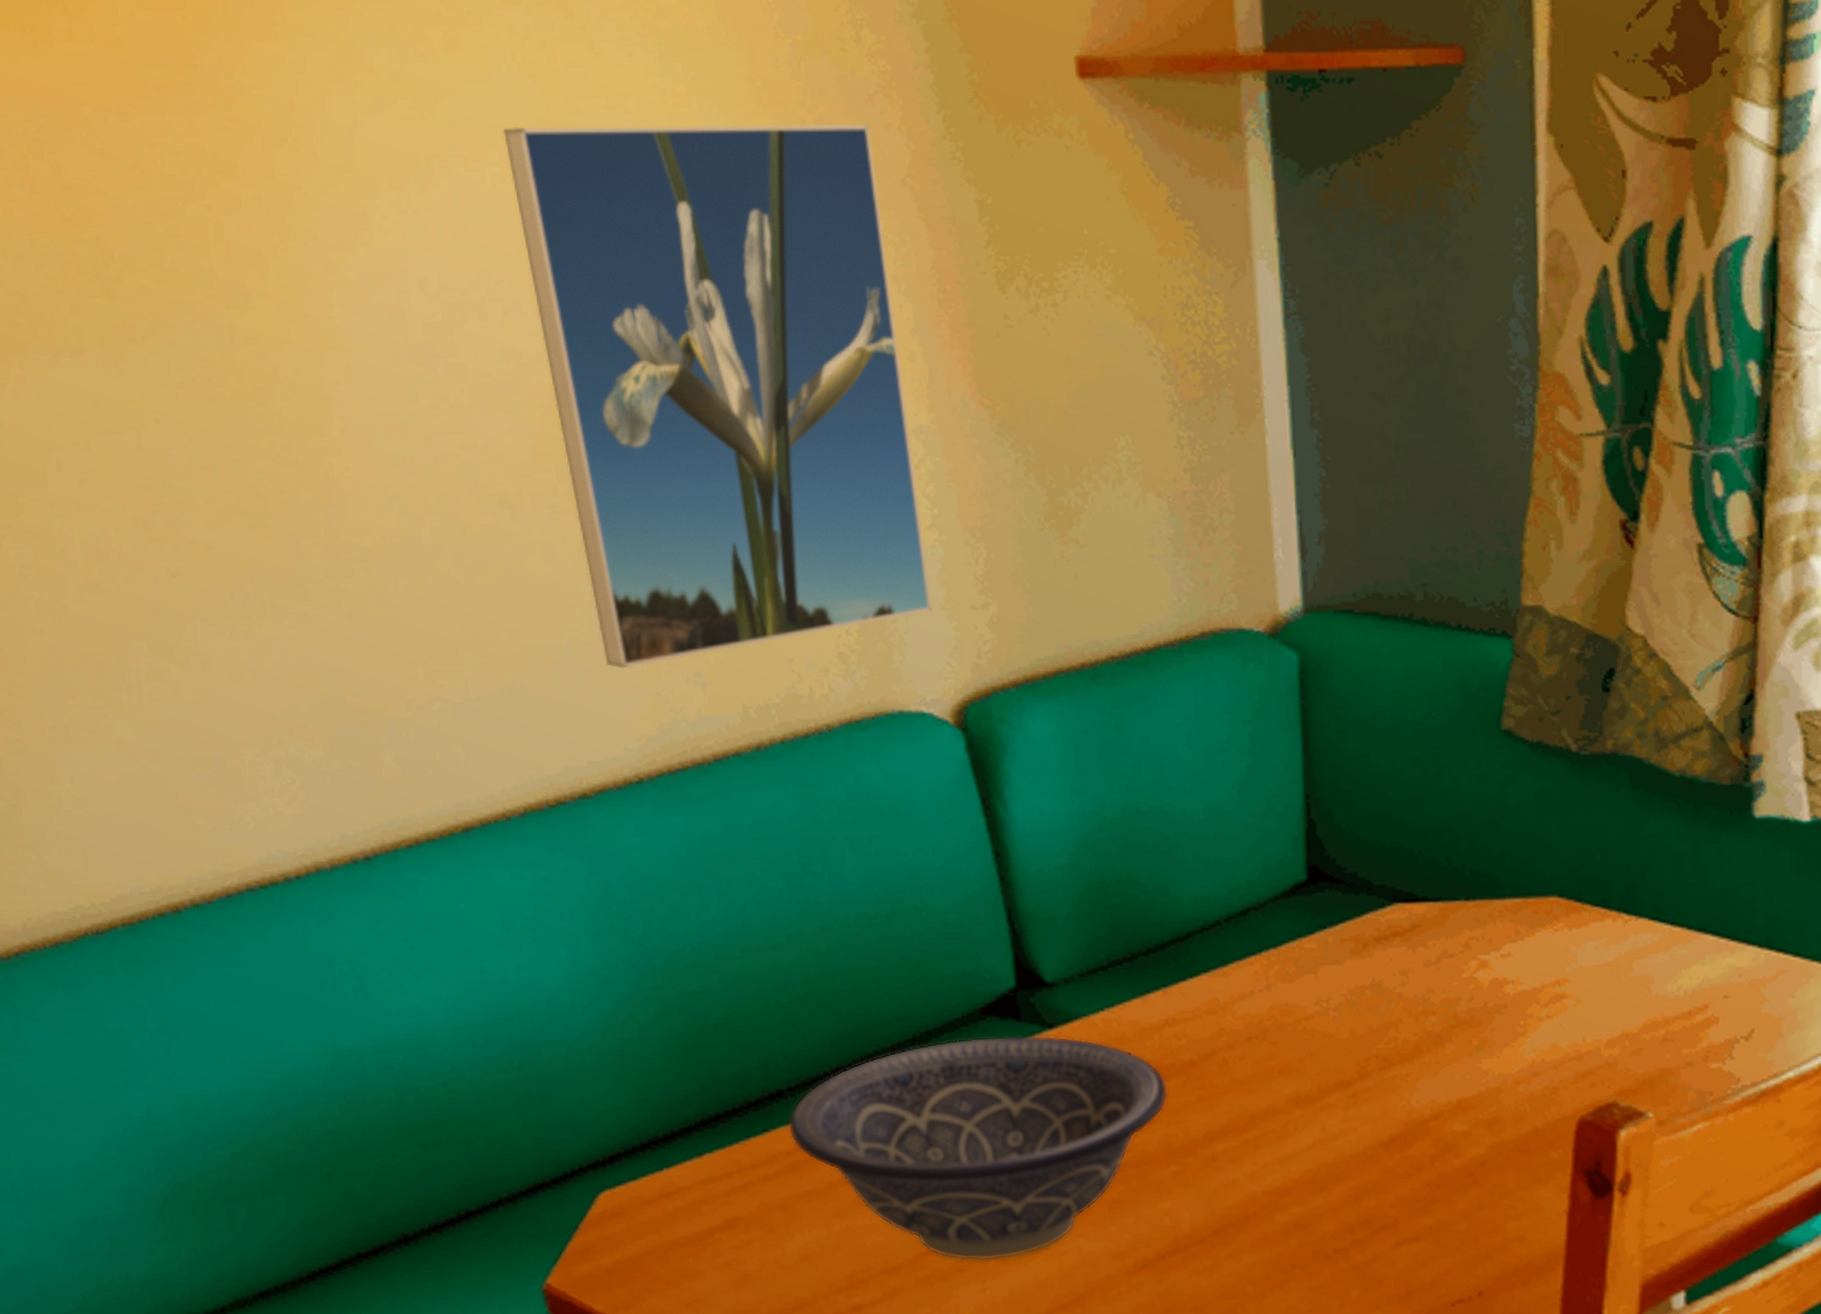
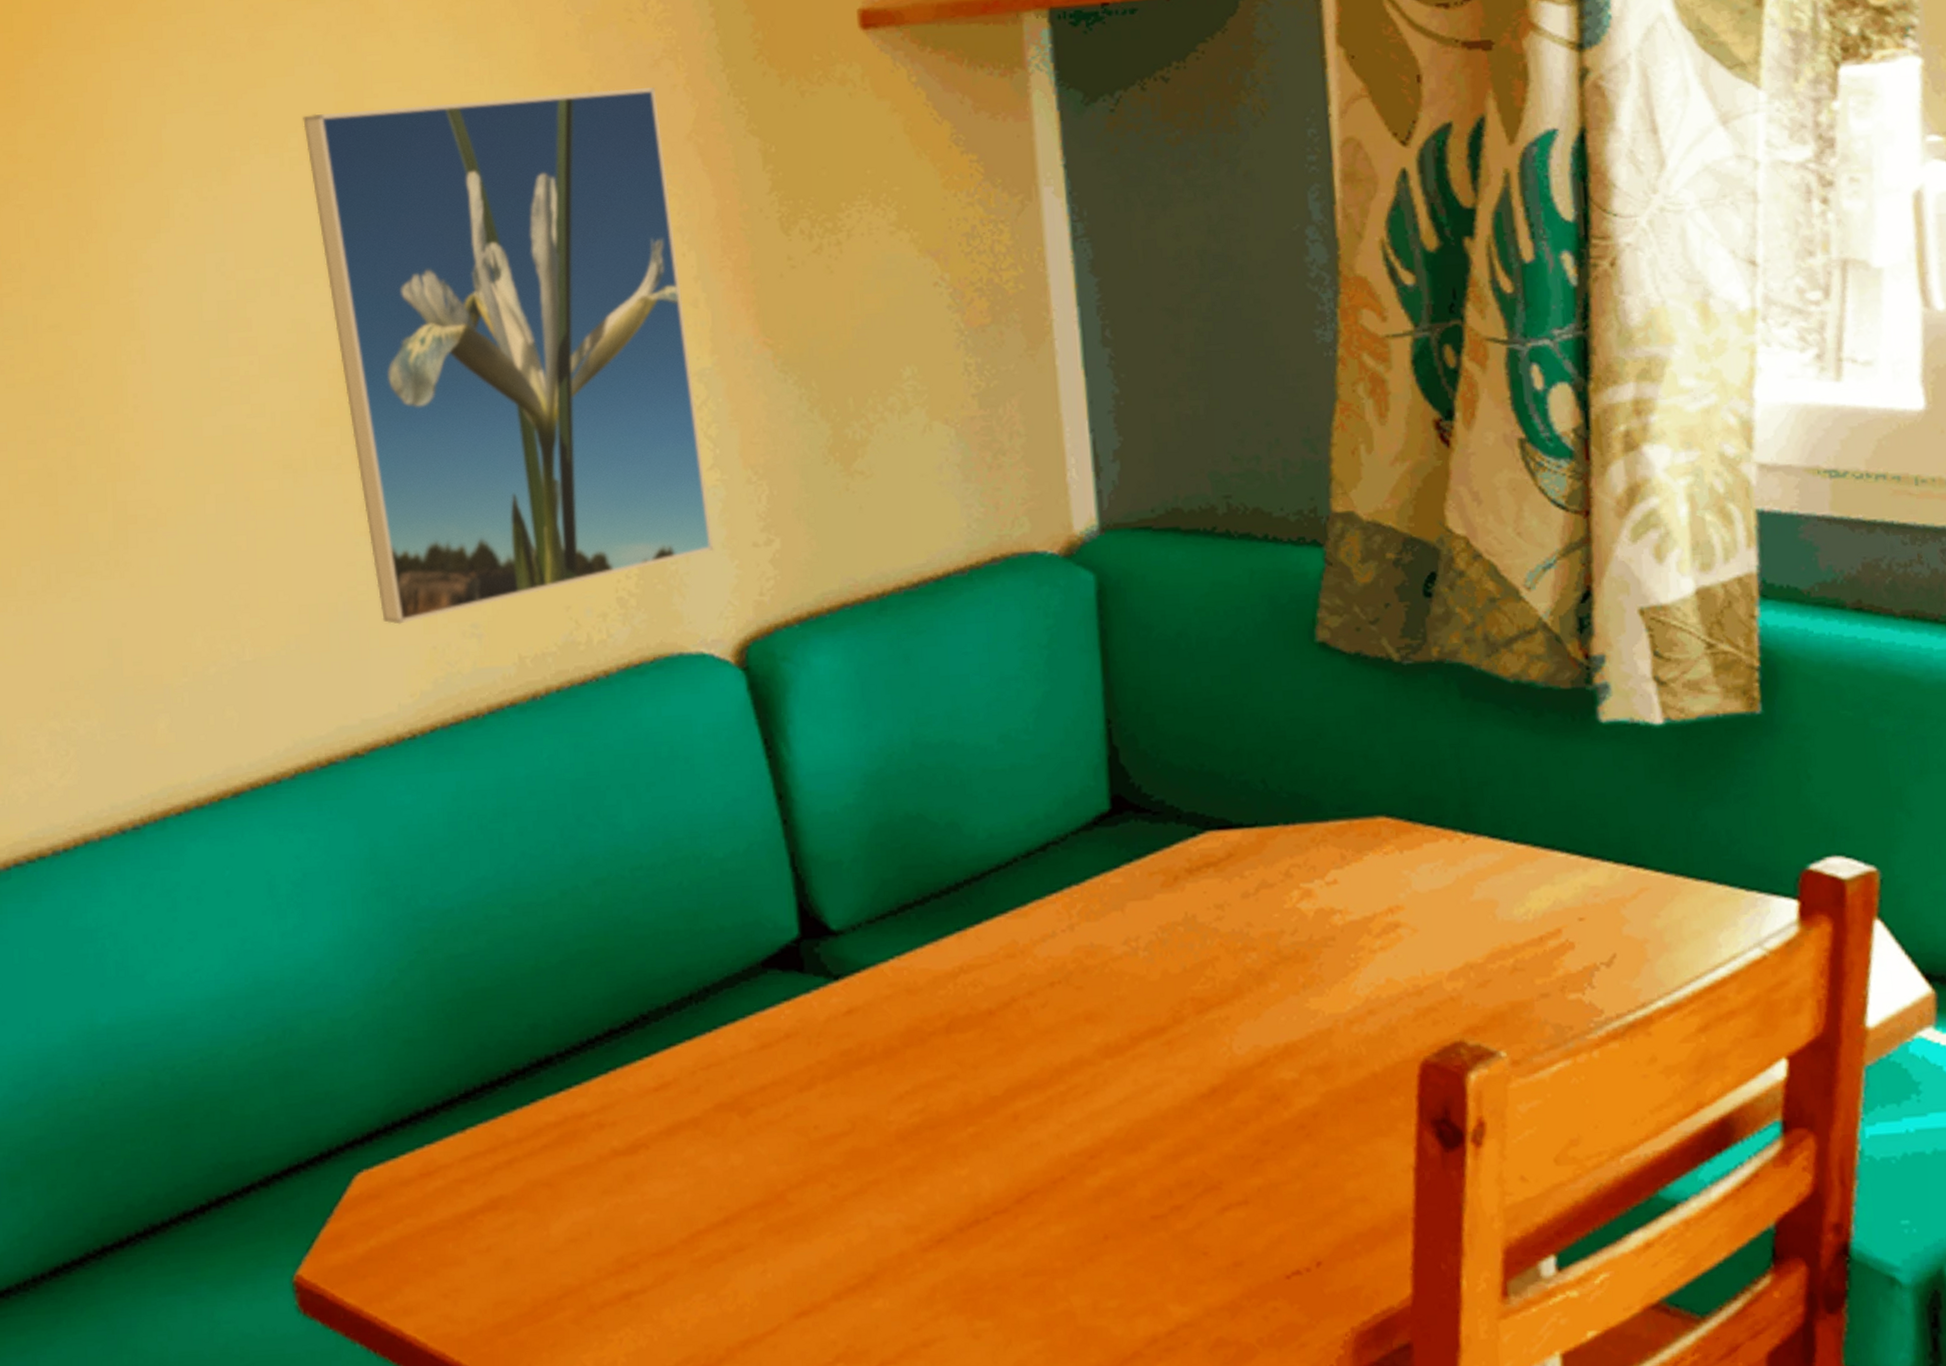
decorative bowl: present [787,1035,1169,1261] -> none [556,987,965,1240]

